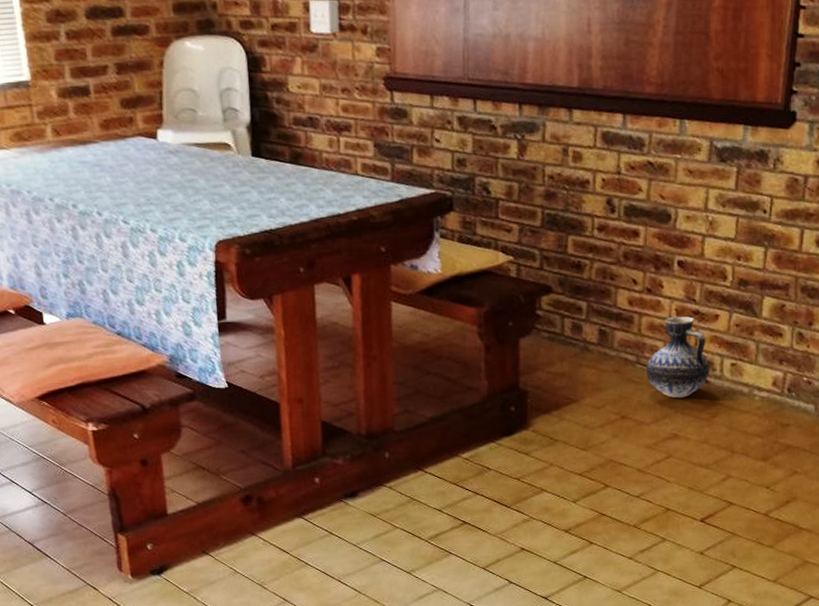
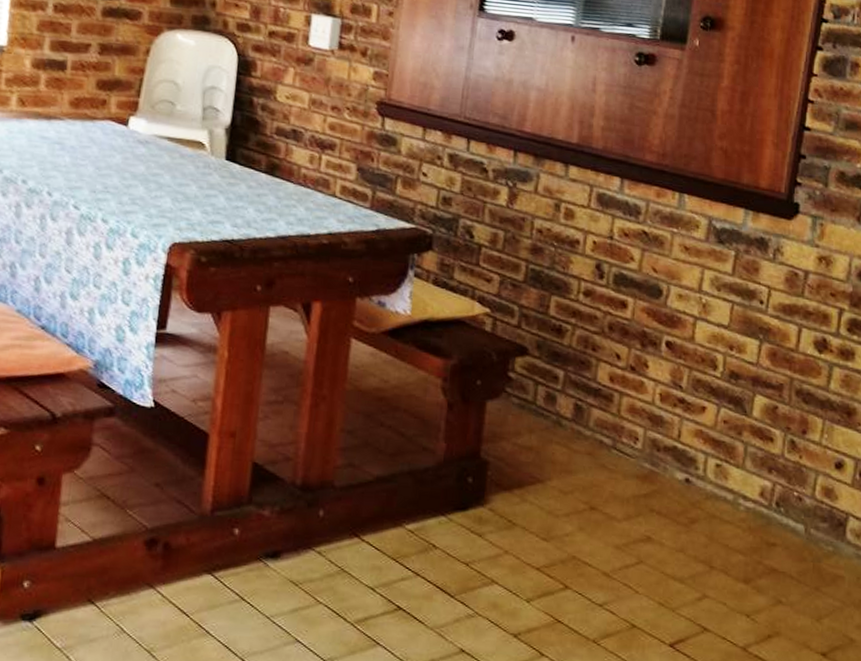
ceramic jug: present [645,316,710,399] -> none [621,401,693,496]

